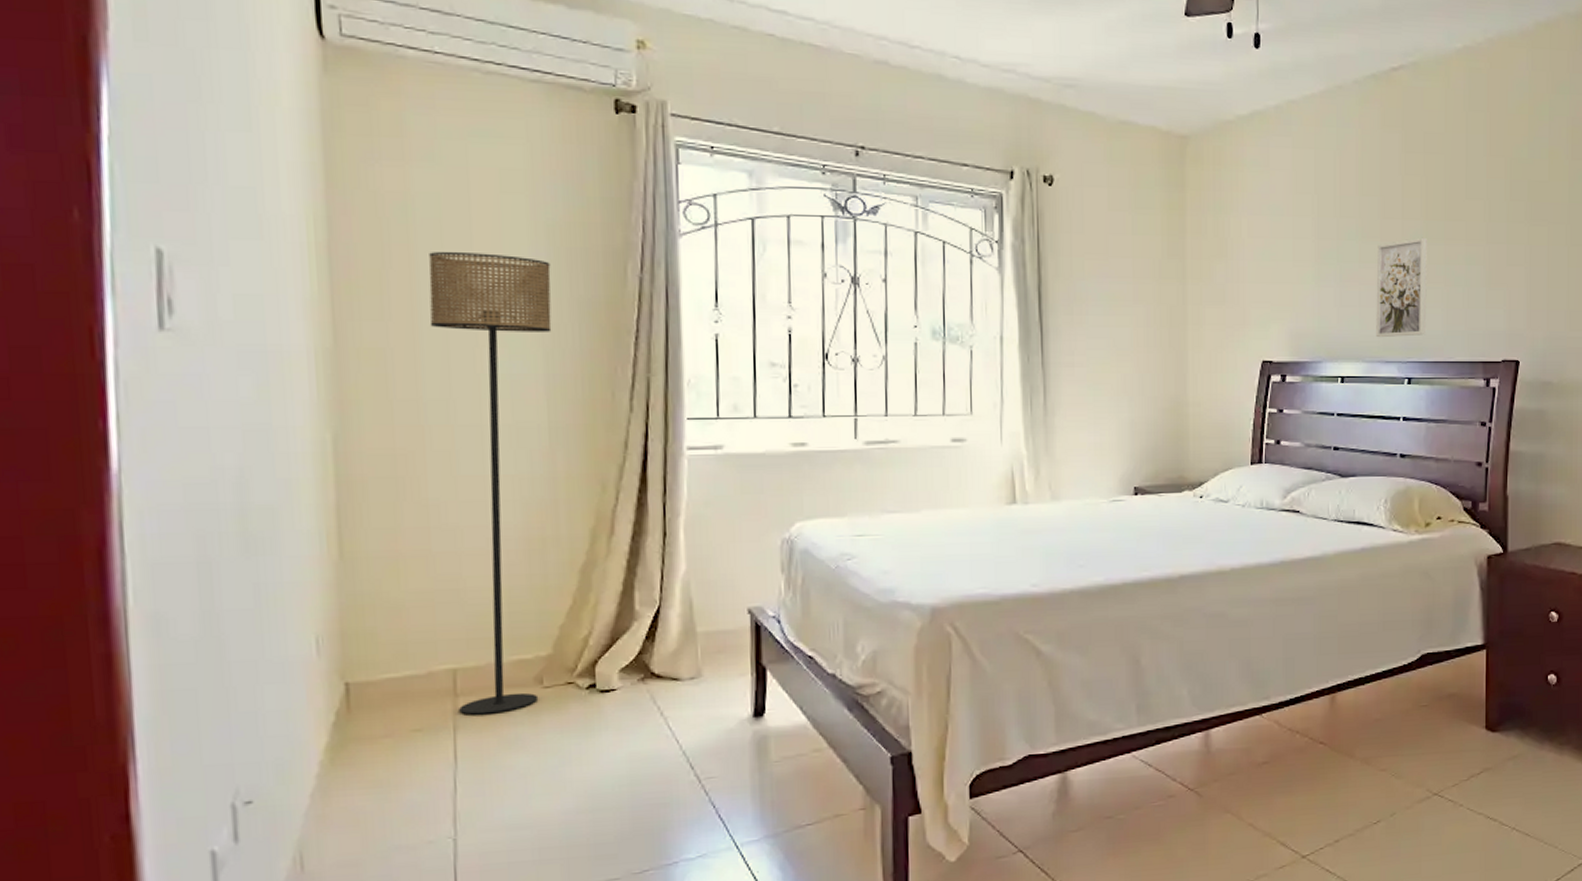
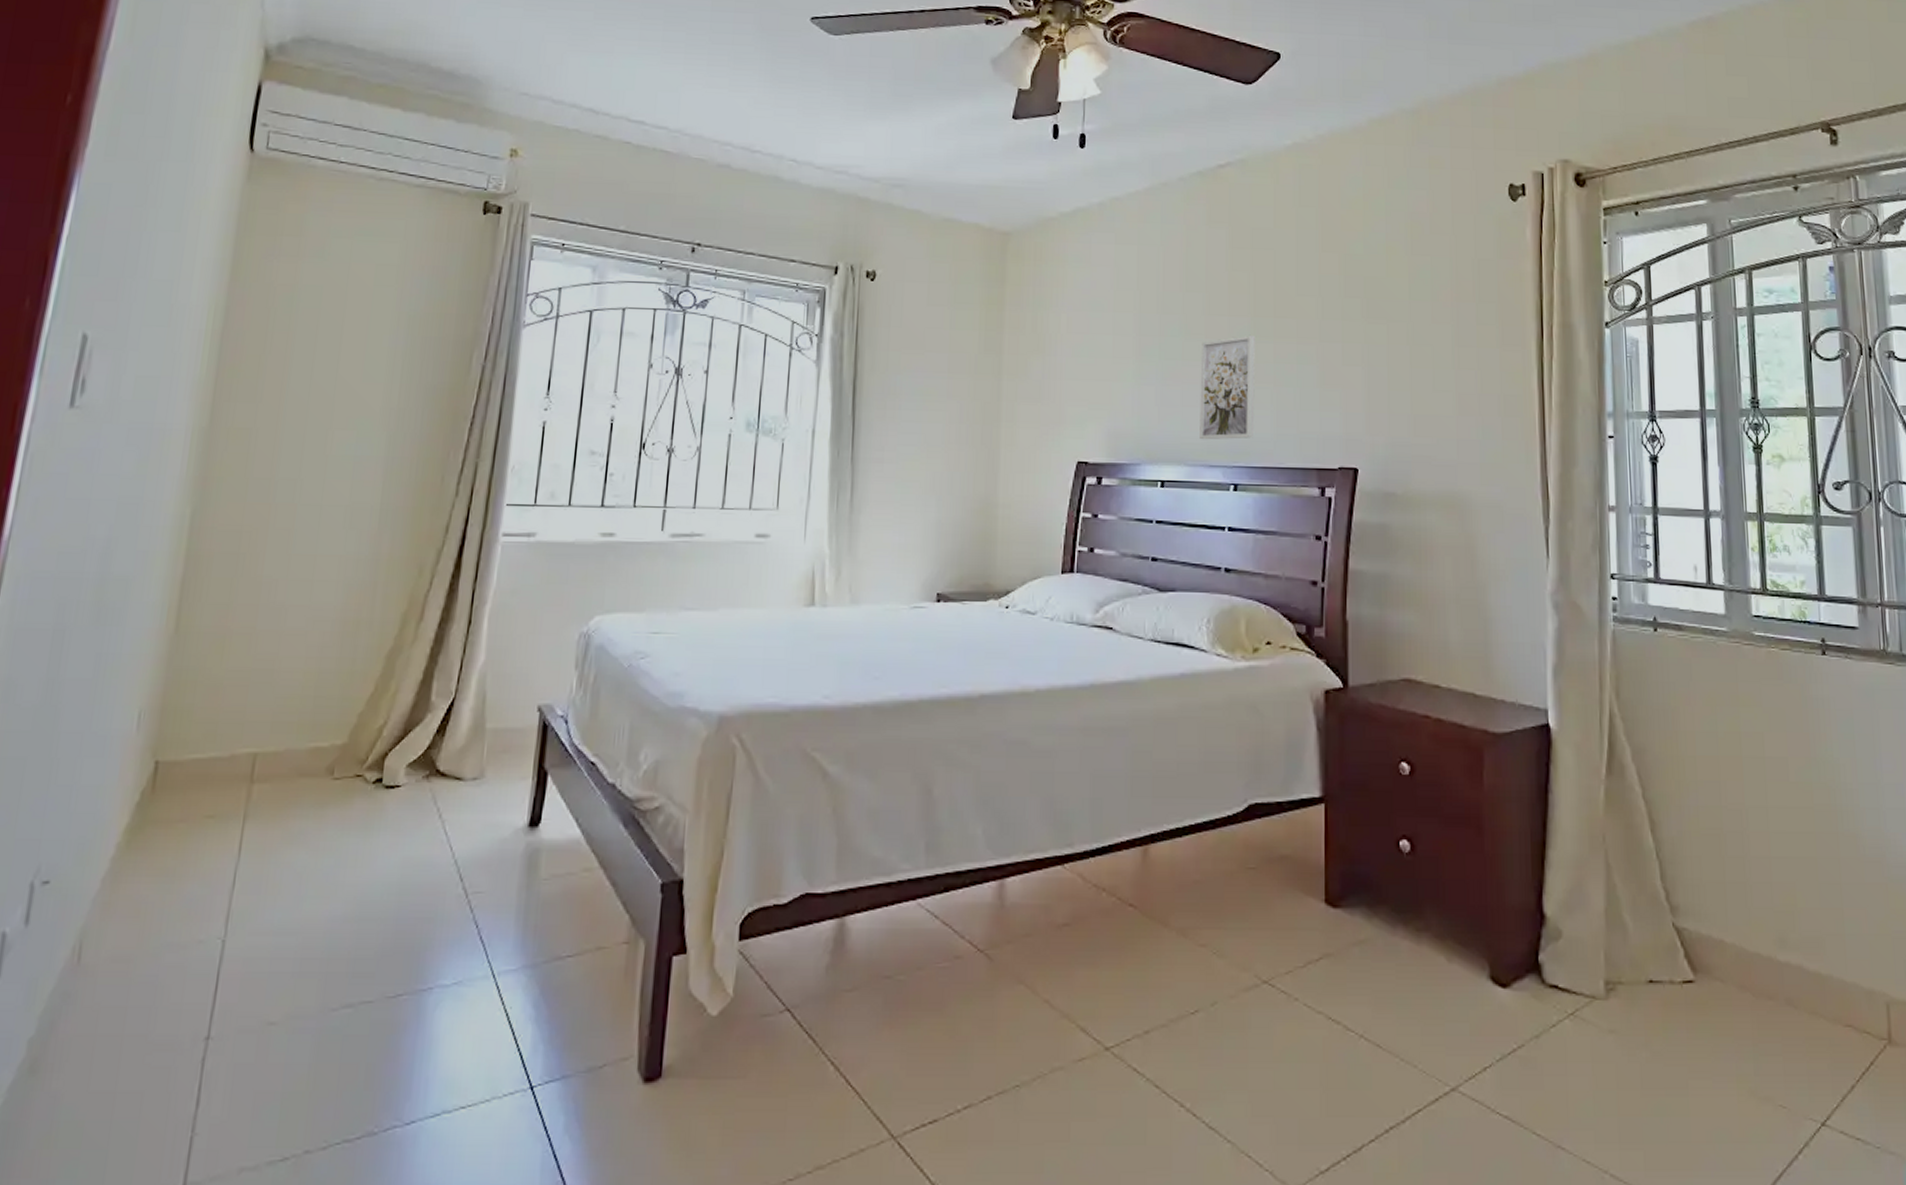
floor lamp: present [429,251,552,715] -> none [252,338,406,804]

